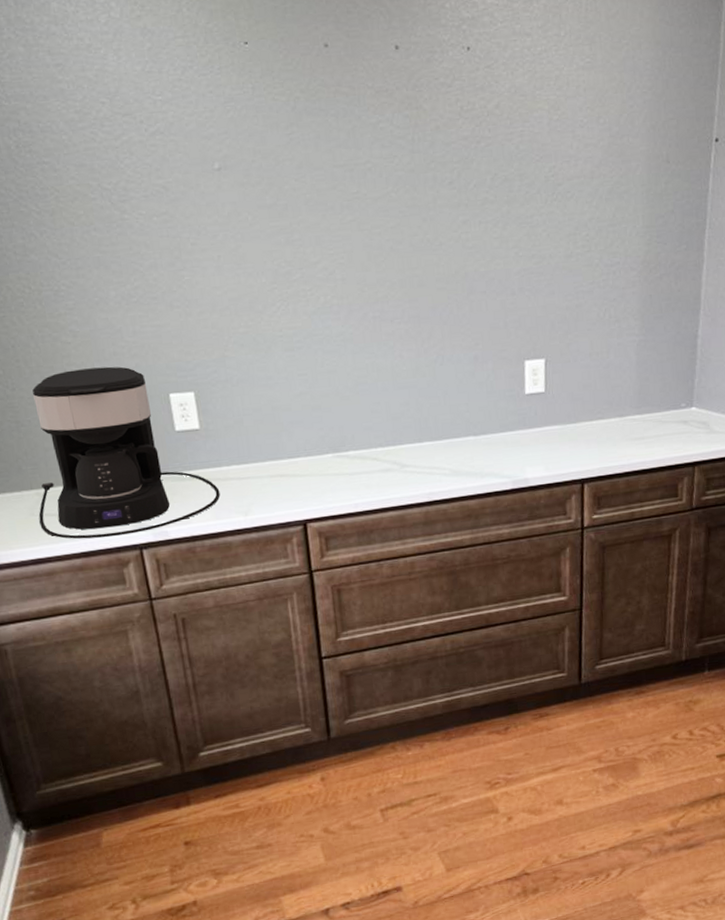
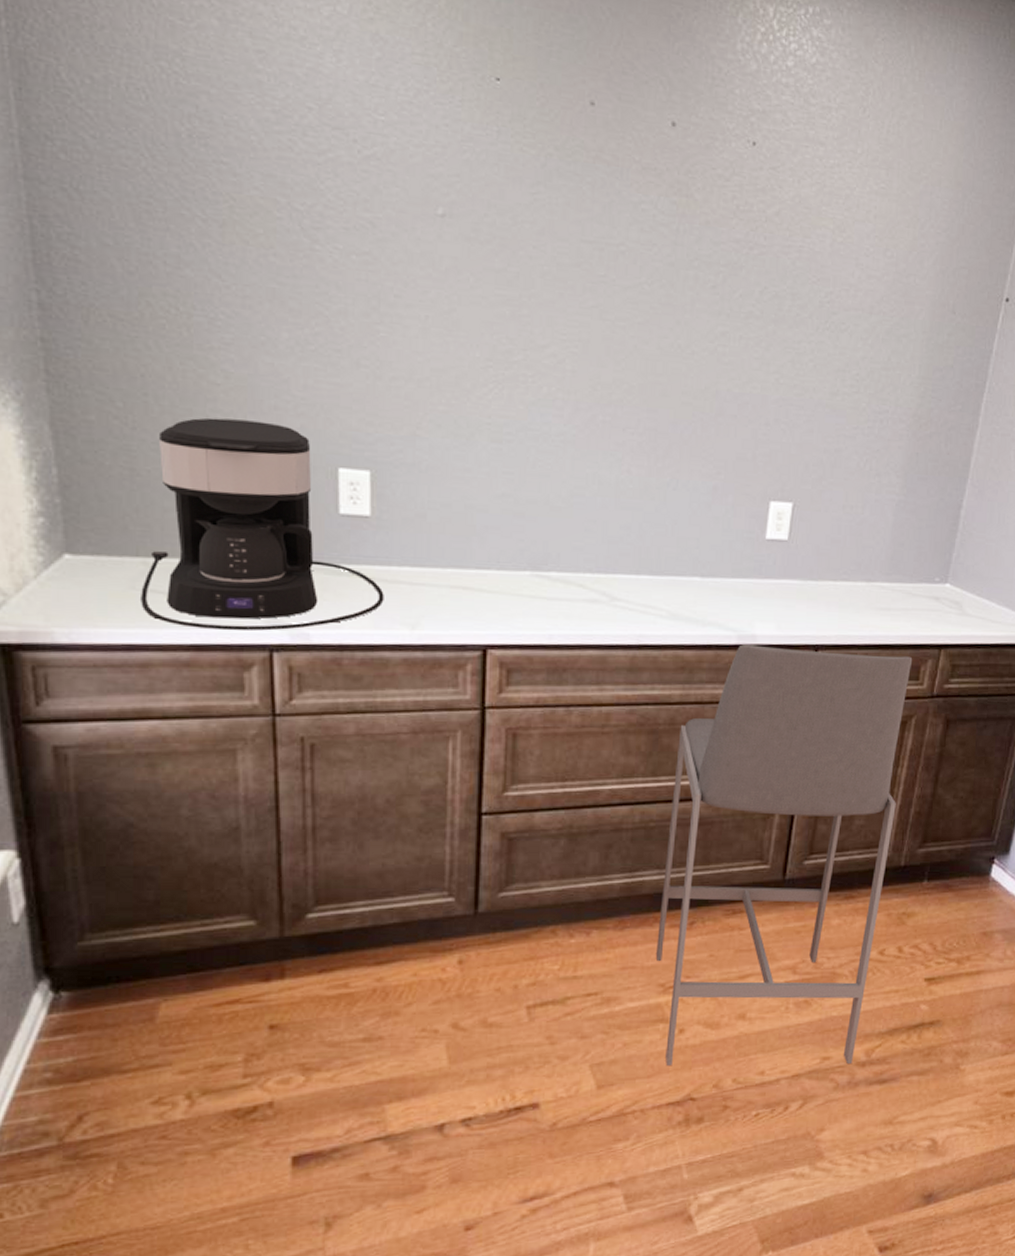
bar stool: none [474,477,672,849] -> present [655,644,913,1067]

